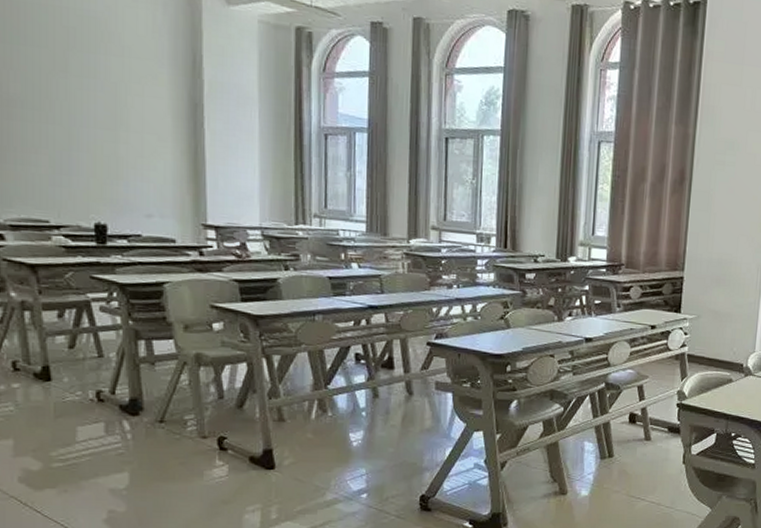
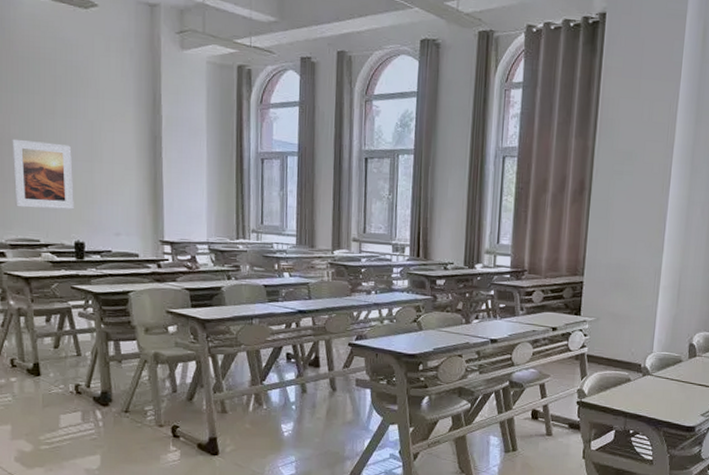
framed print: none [11,99,93,186] -> present [12,138,74,210]

